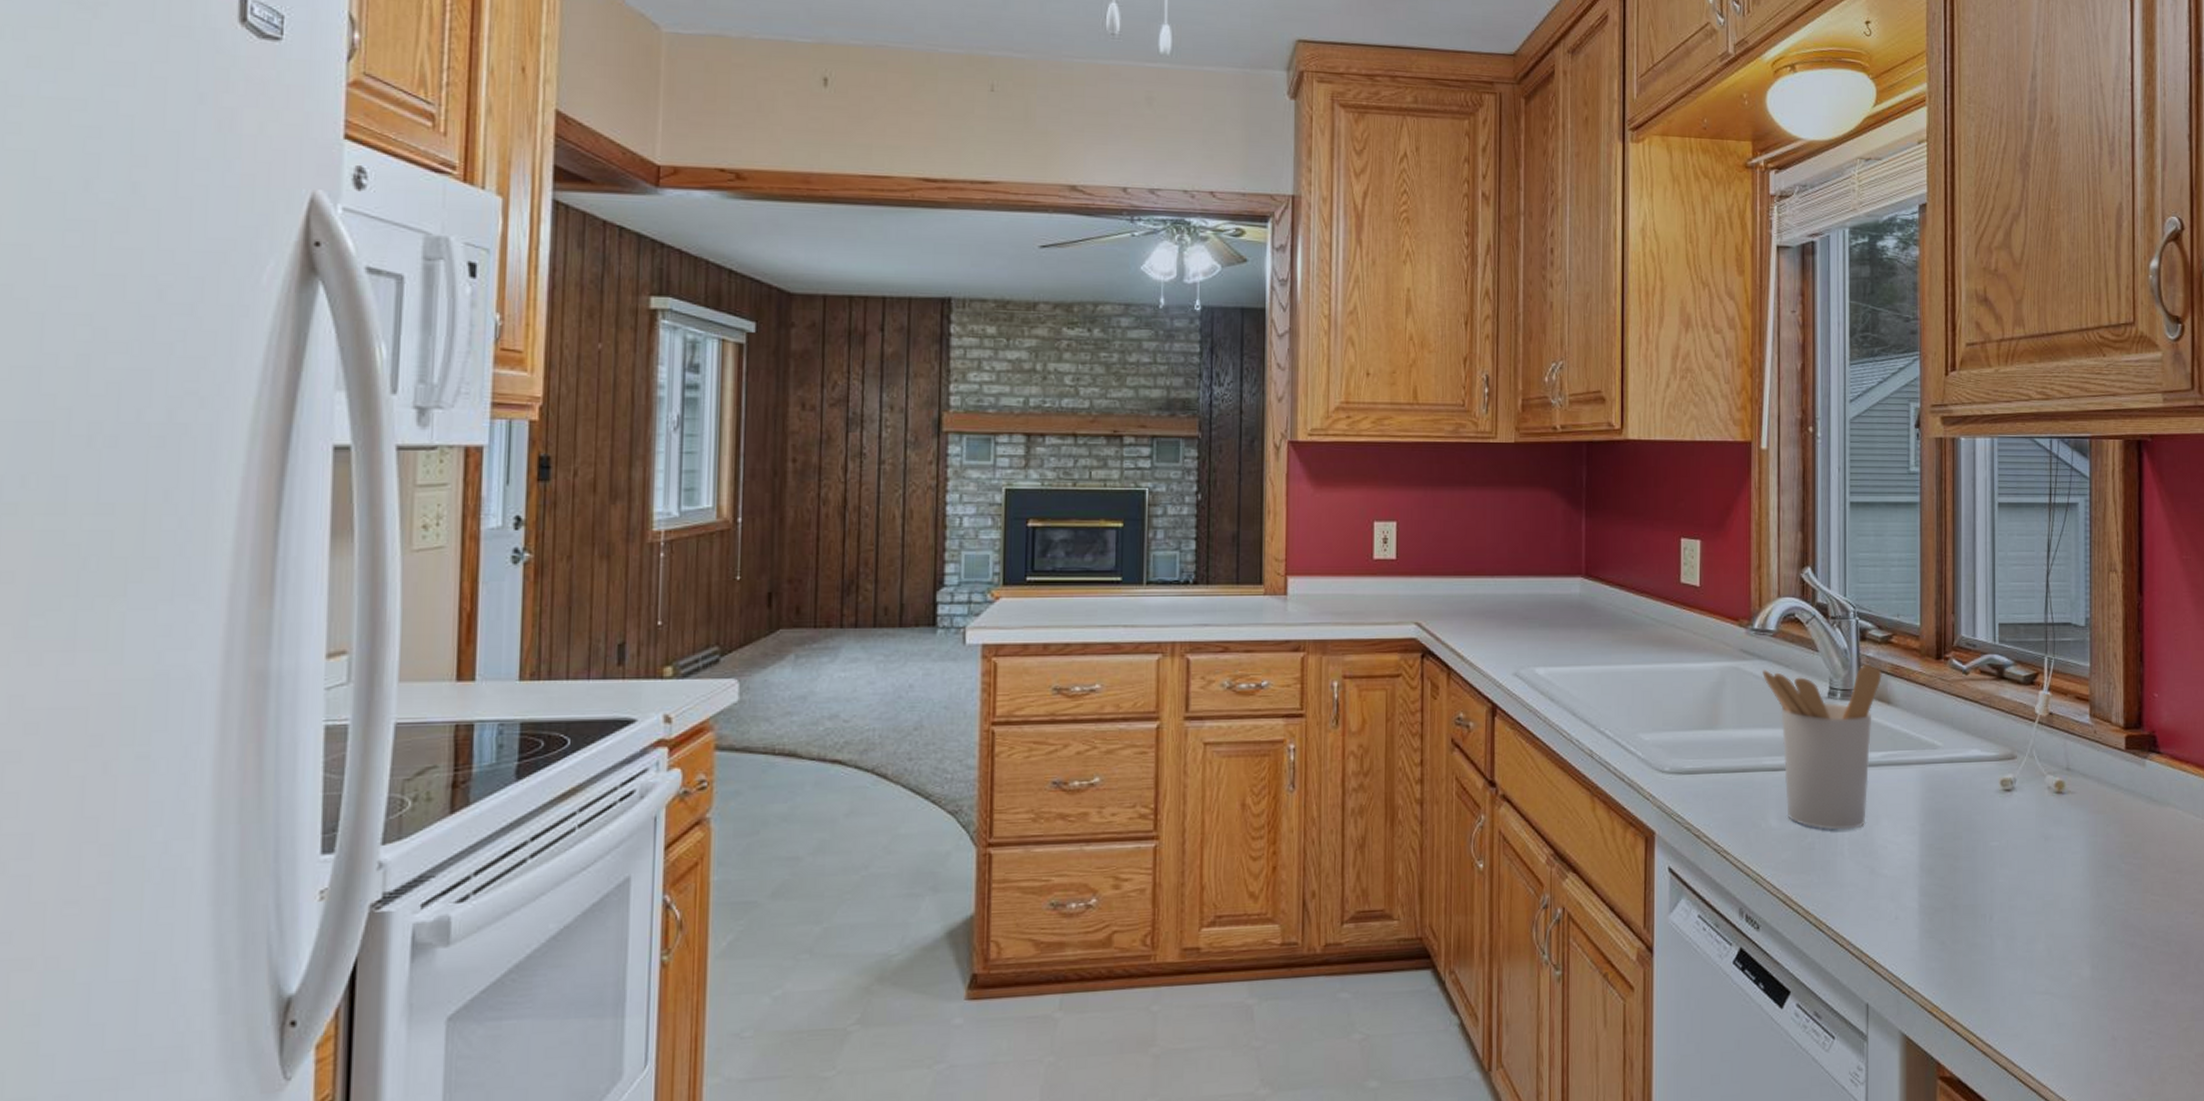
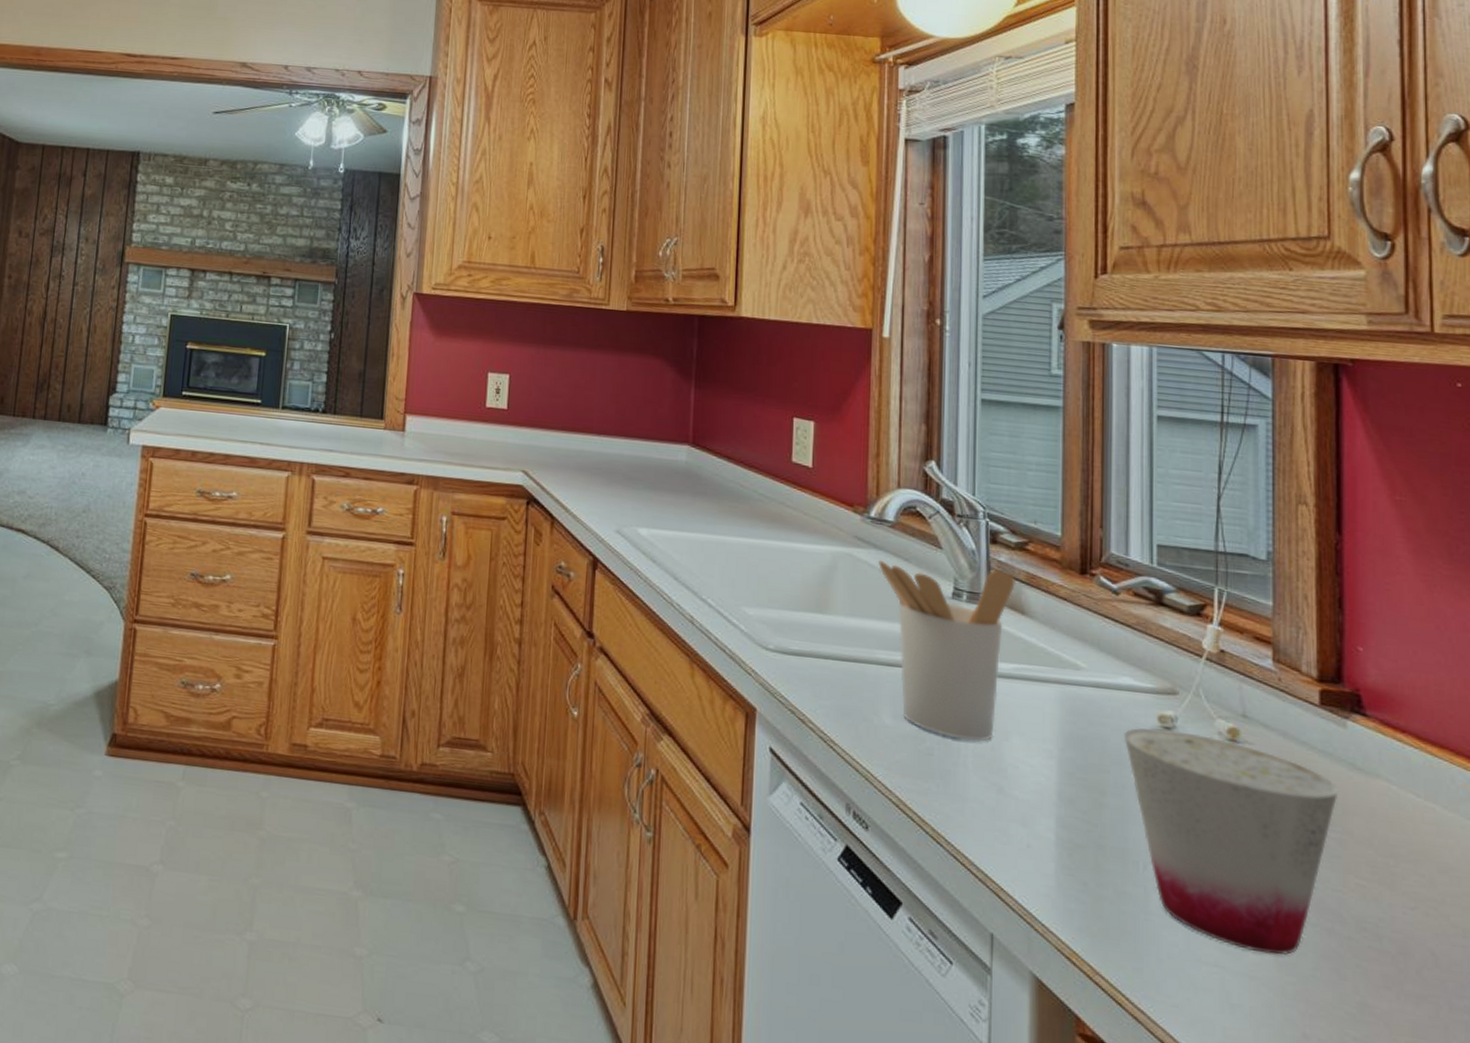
cup: none [1973,791,2139,975] -> present [1123,728,1339,955]

